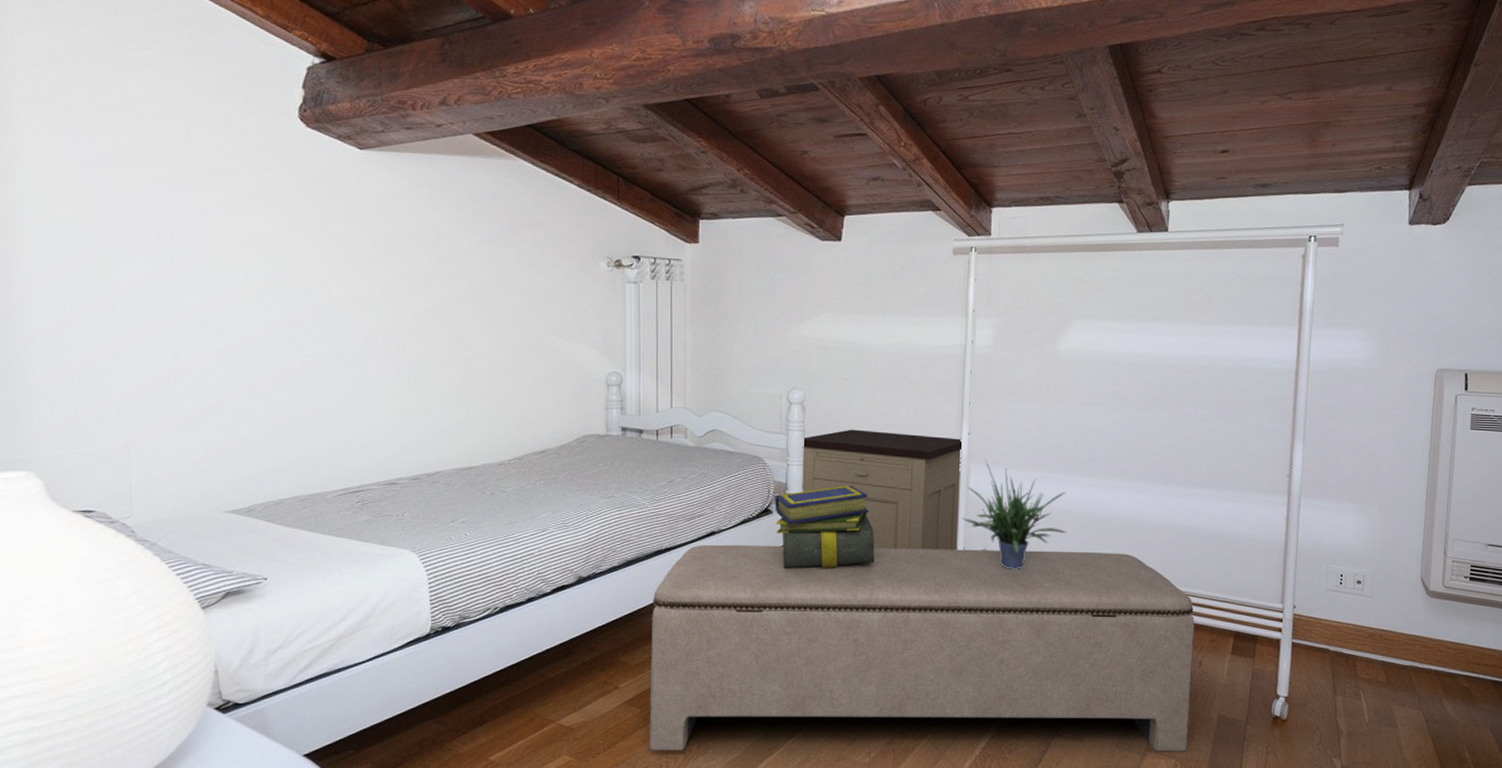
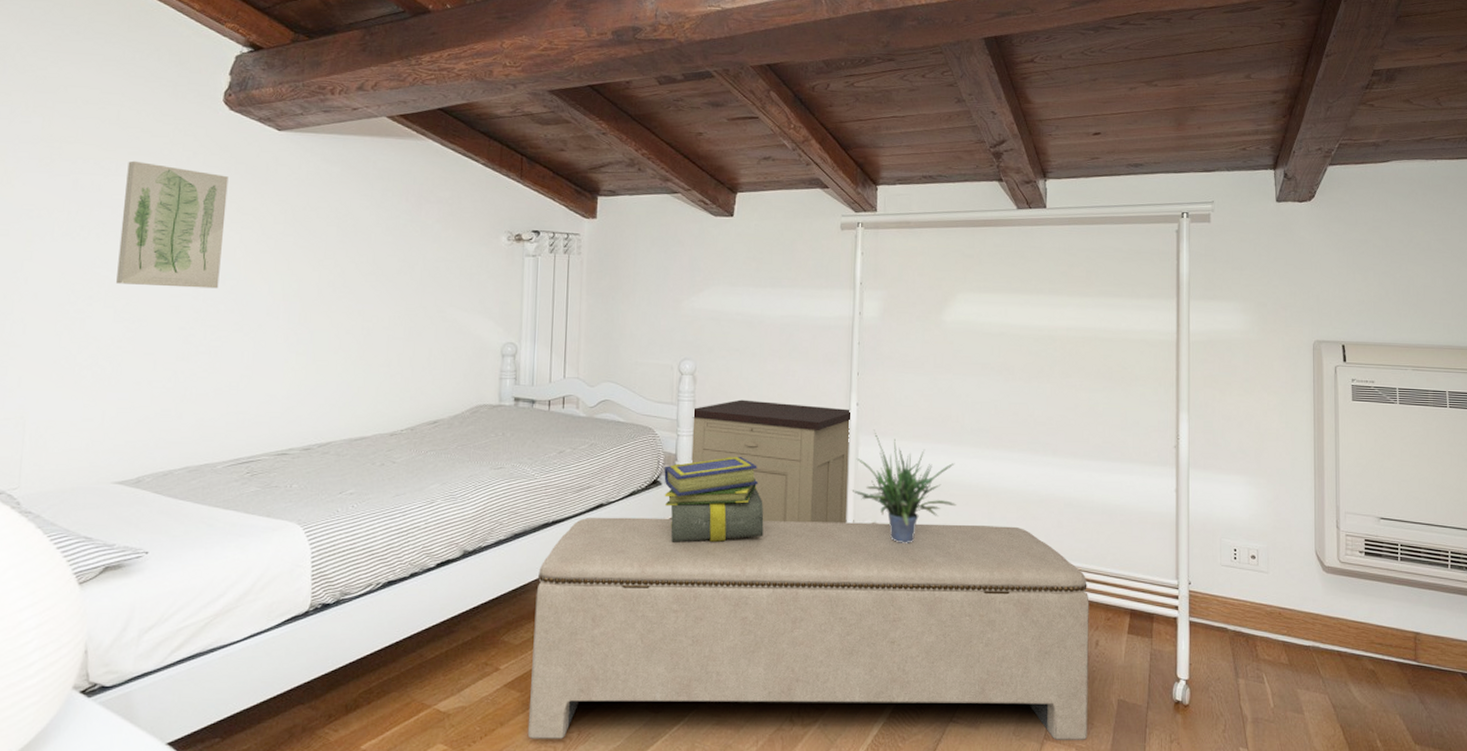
wall art: none [204,182,312,317] -> present [116,160,229,289]

